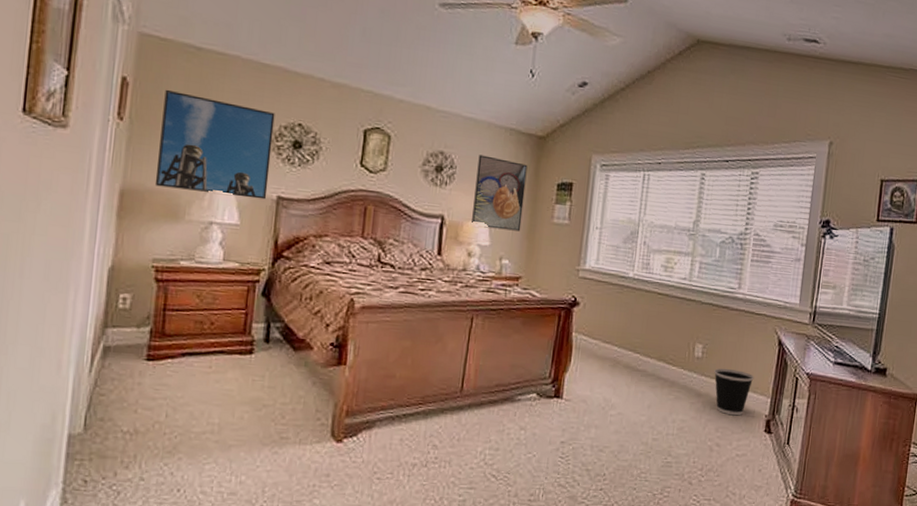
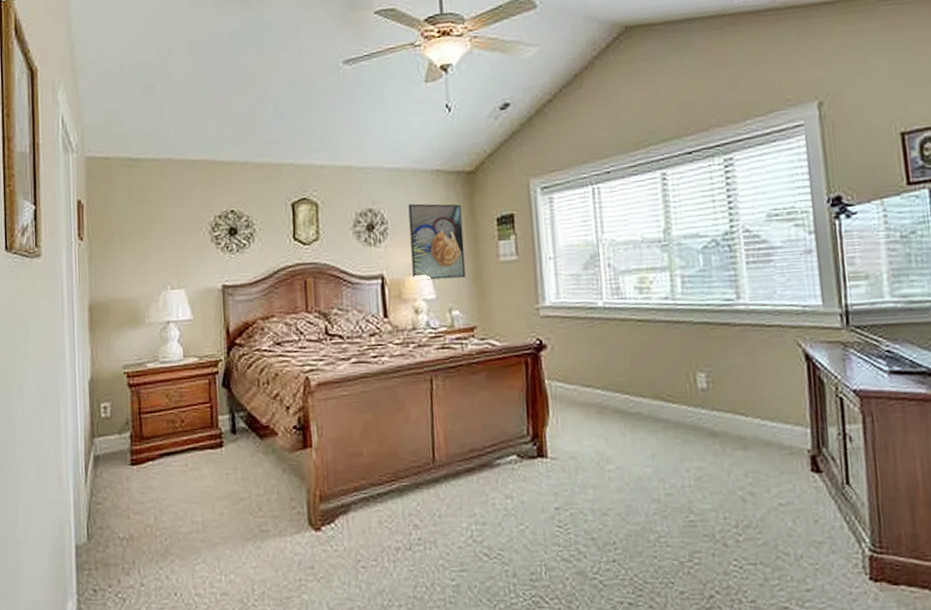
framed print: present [154,89,275,200] -> none [113,203,213,296]
wastebasket: present [714,368,754,416] -> none [727,397,782,455]

